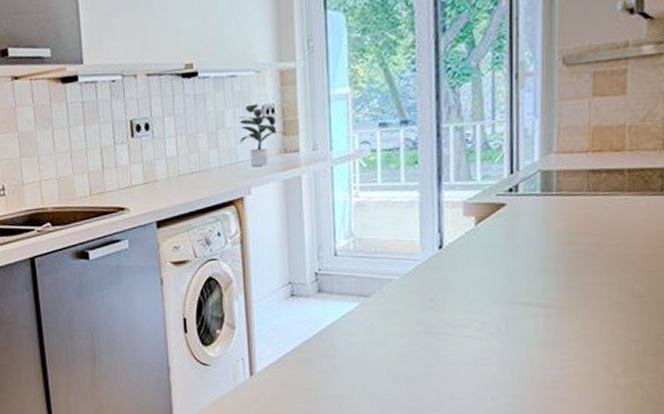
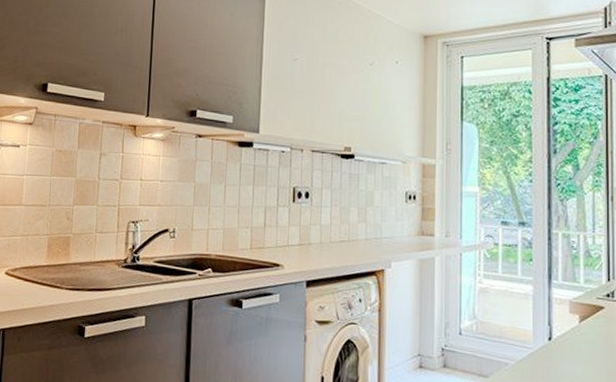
potted plant: present [239,103,286,168] -> none [385,189,424,245]

